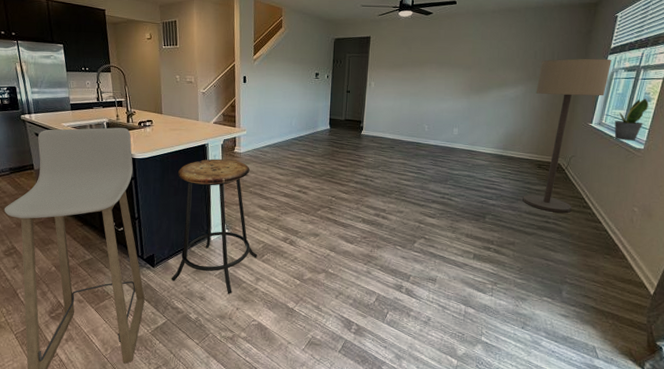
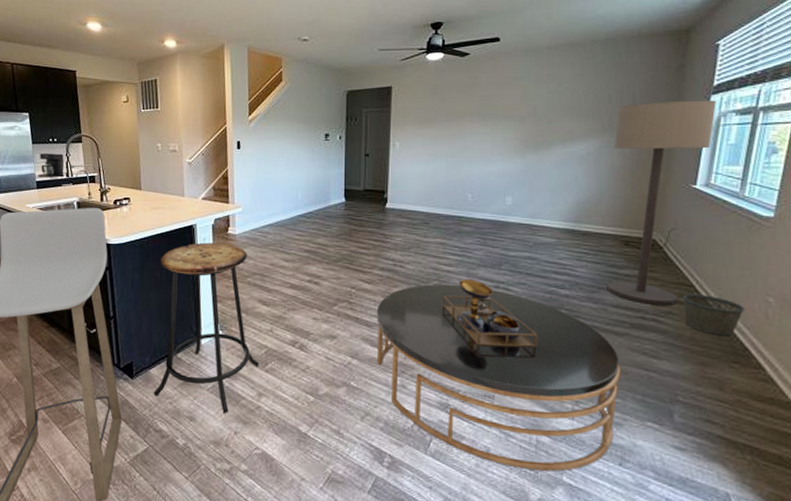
coffee maker: none [71,80,96,102] -> present [37,153,65,178]
coffee table: none [350,191,529,334] -> present [376,279,622,471]
basket: none [575,204,618,236] -> present [682,294,745,337]
potted plant: present [614,98,649,141] -> none [728,149,775,207]

